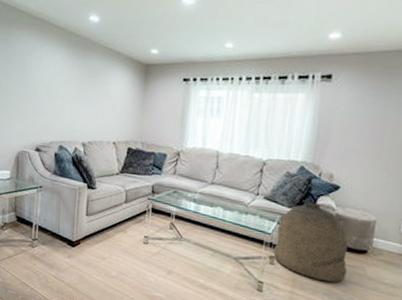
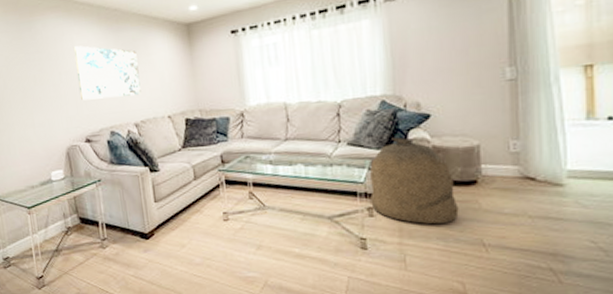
wall art: none [38,64,97,119] -> present [73,46,142,101]

